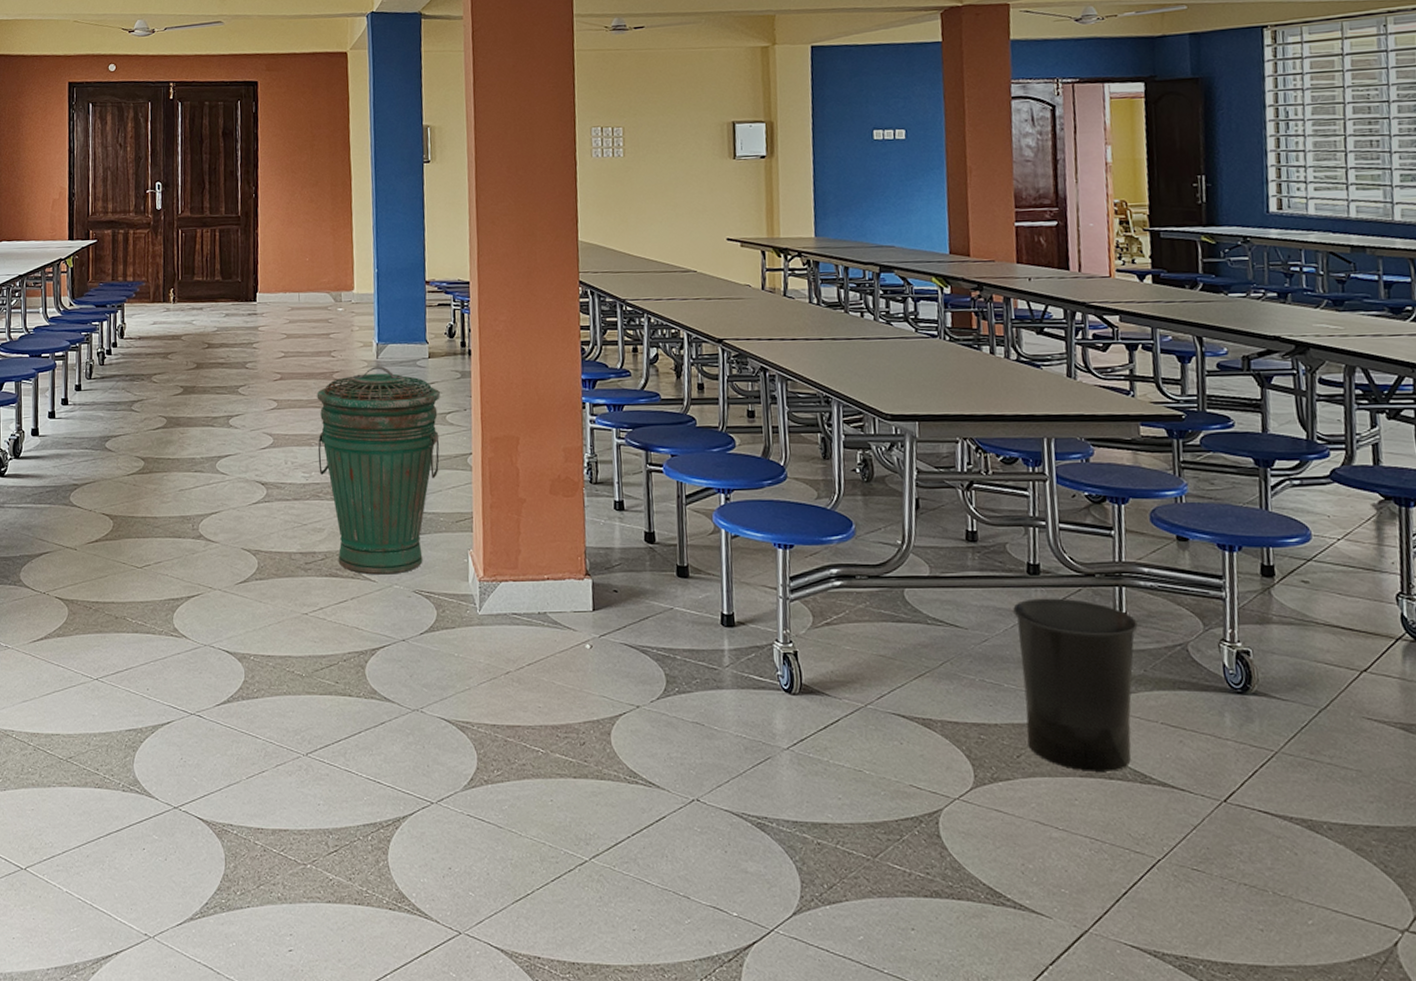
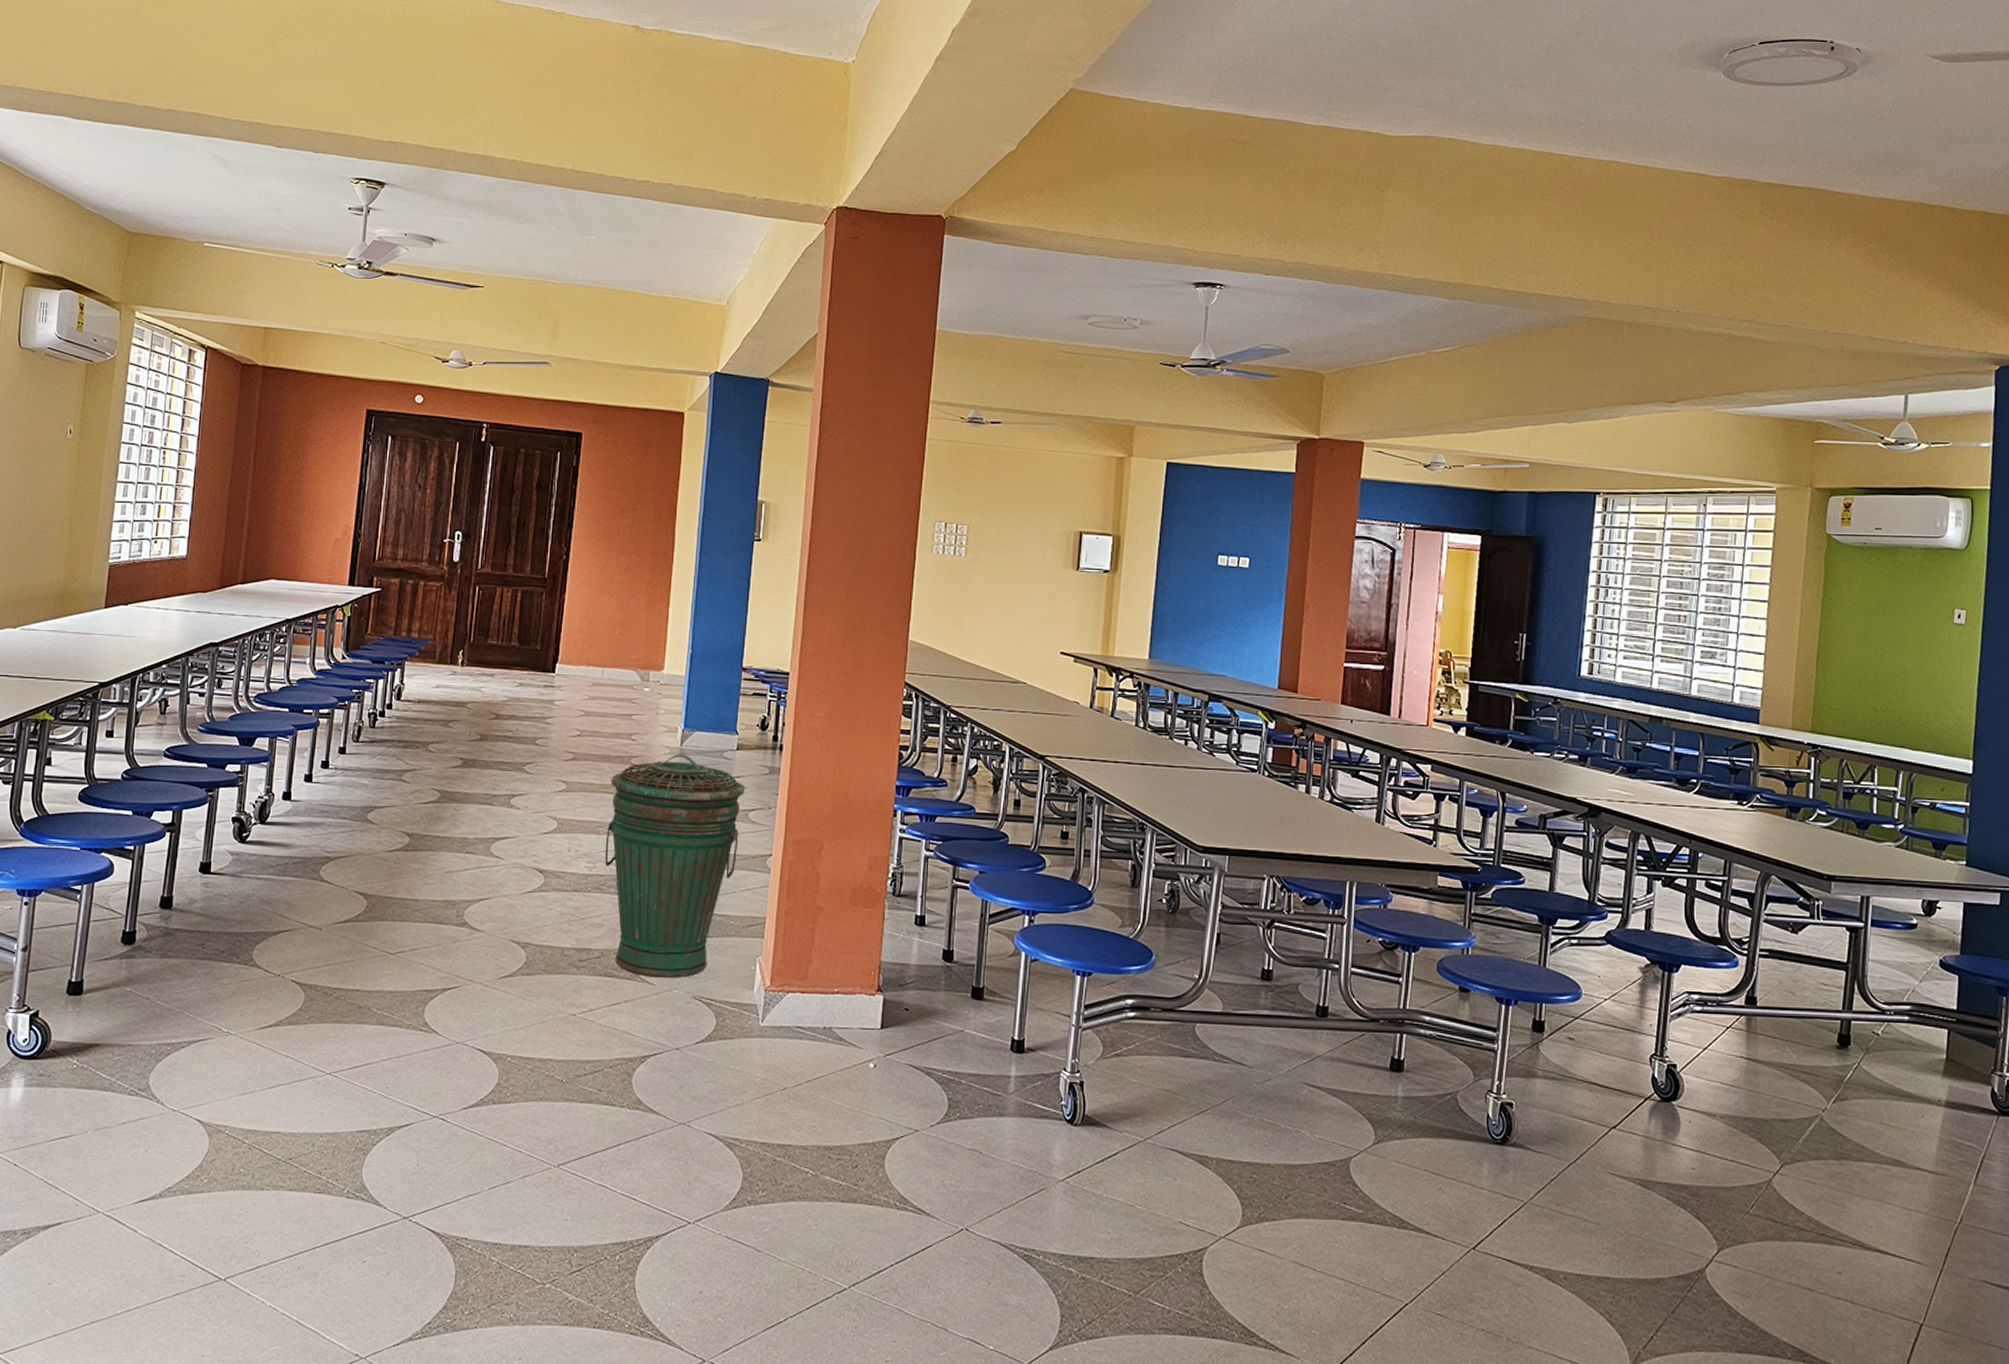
waste bin: present [1013,598,1138,771] -> none [1297,1040,1413,1216]

